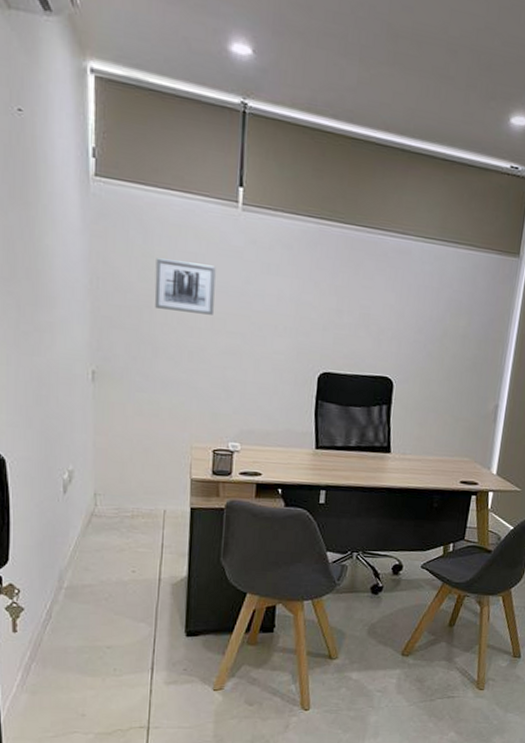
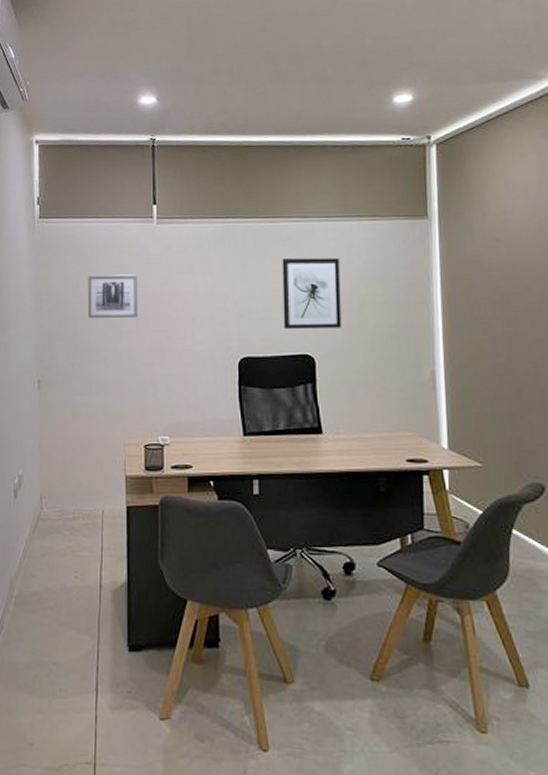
wall art: none [367,275,431,355] -> present [282,257,342,329]

